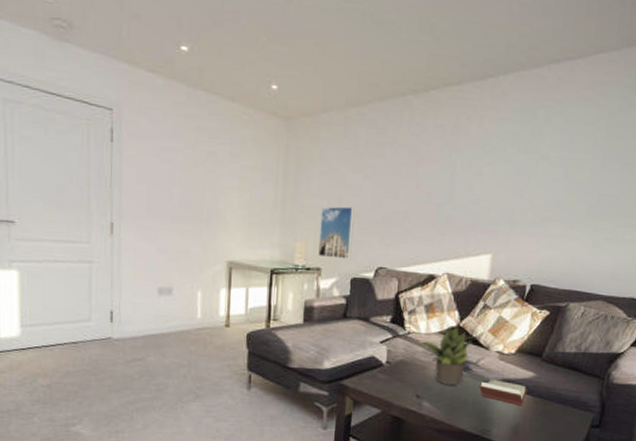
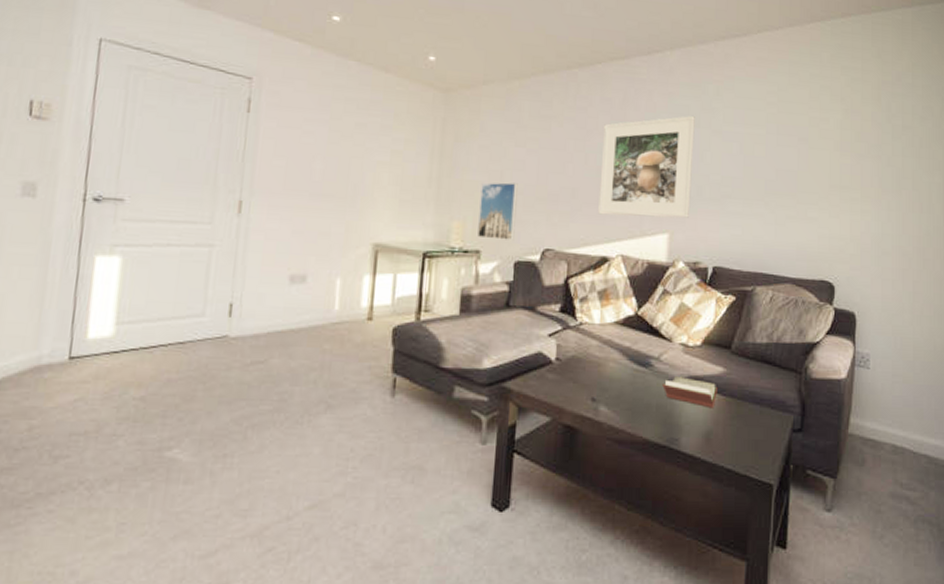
potted plant: present [422,326,475,385] -> none [596,315,656,384]
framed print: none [427,142,524,241] -> present [598,116,695,219]

